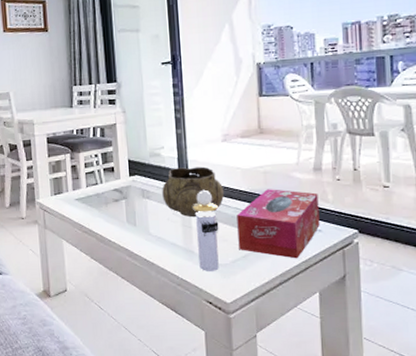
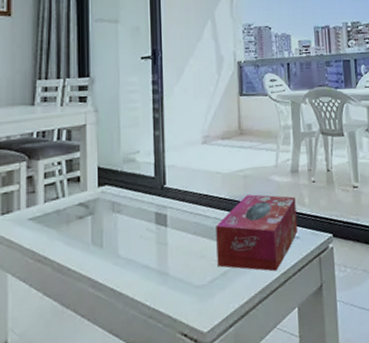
decorative bowl: present [162,166,225,218] -> none [135,172,204,233]
perfume bottle: present [193,190,219,271] -> none [169,200,197,297]

